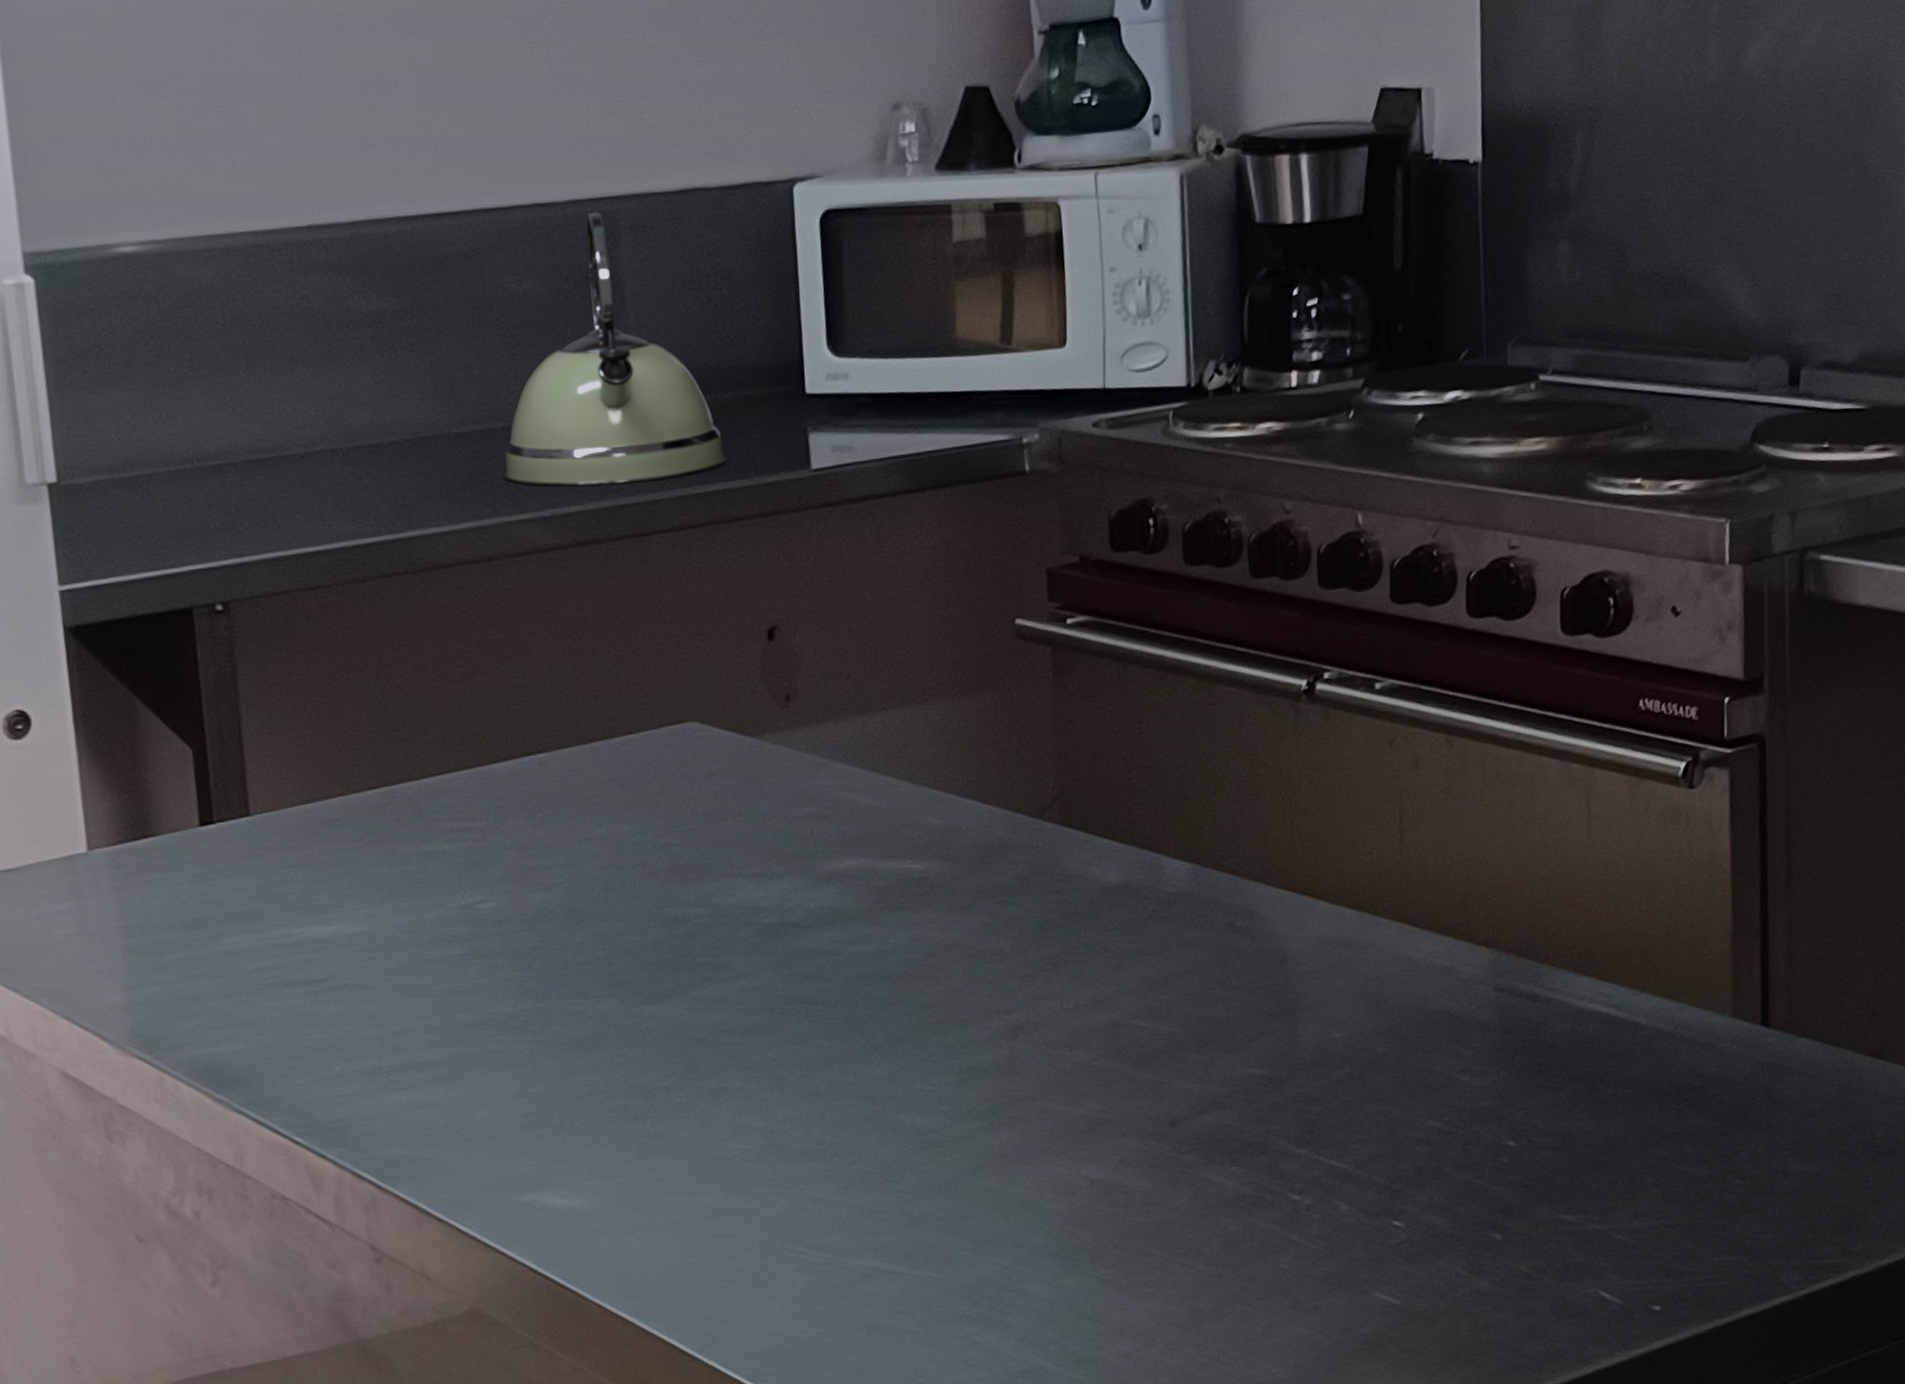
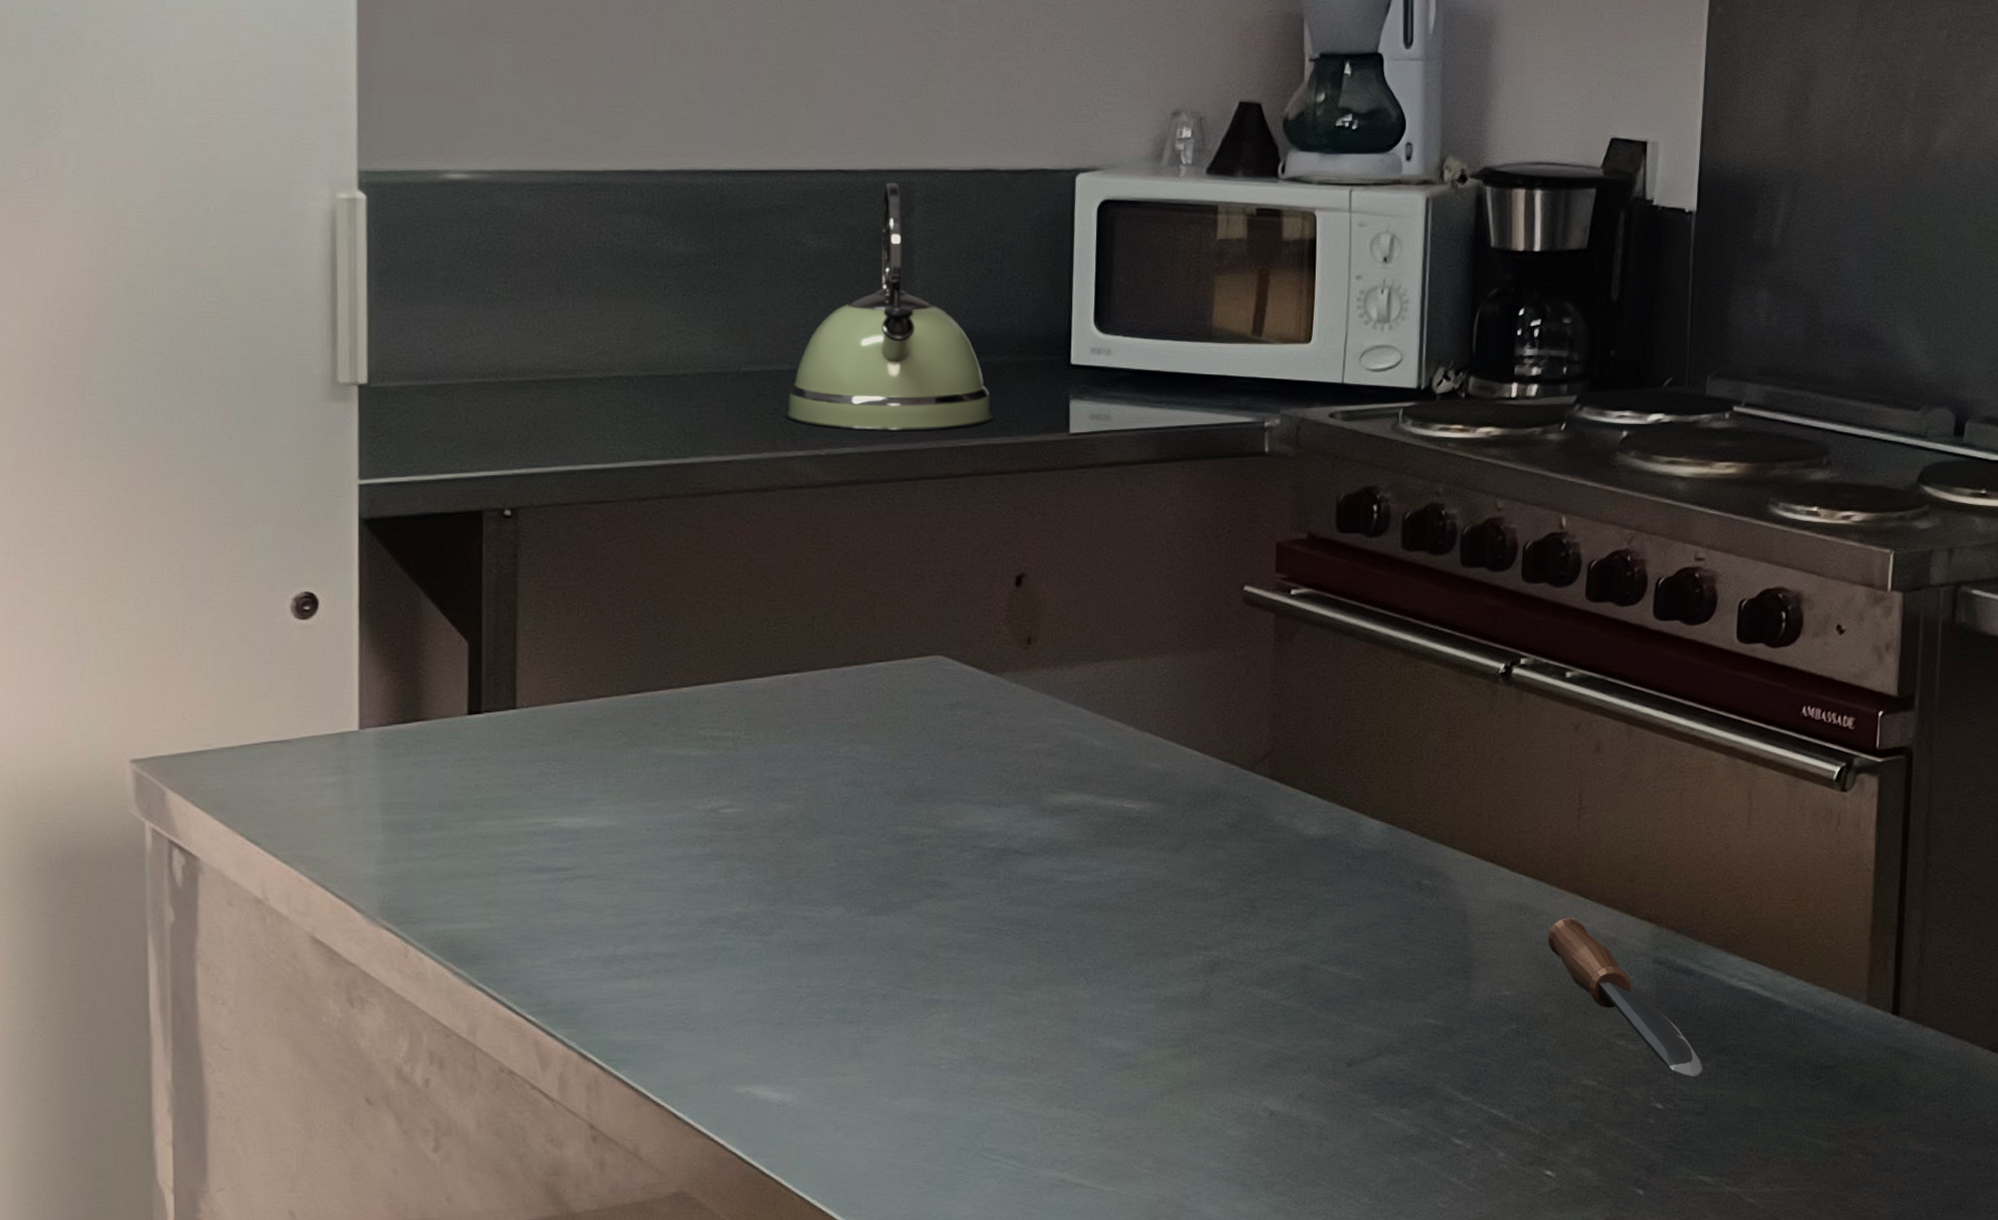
kitchen knife: none [1376,949,1557,1110] -> present [1548,918,1703,1077]

